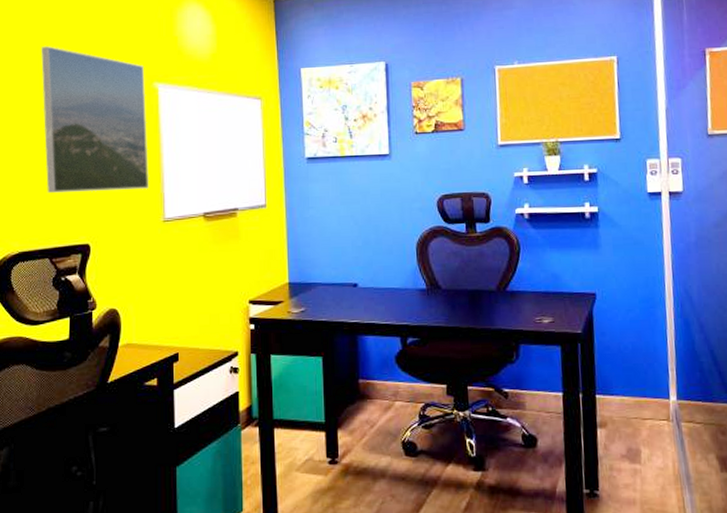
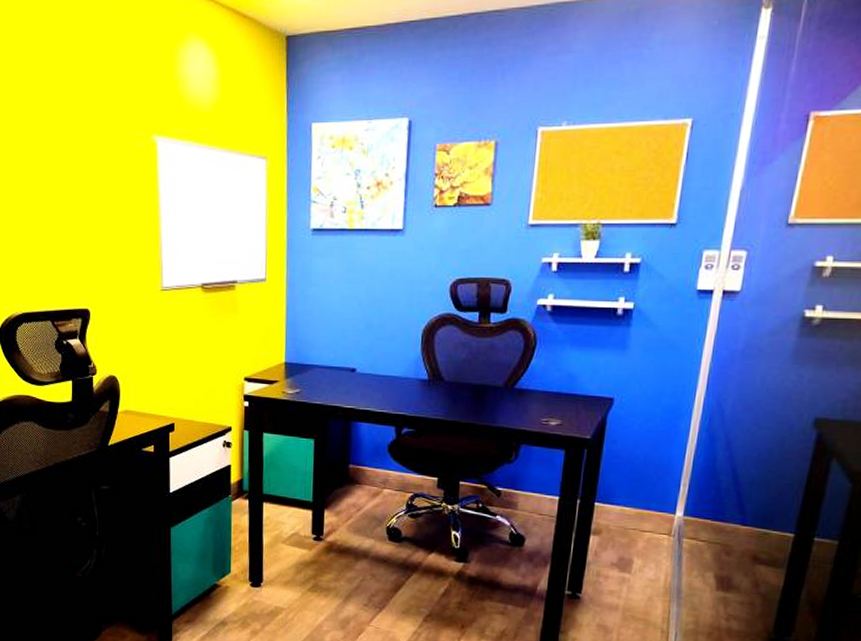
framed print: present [41,45,150,193] -> none [36,88,148,256]

